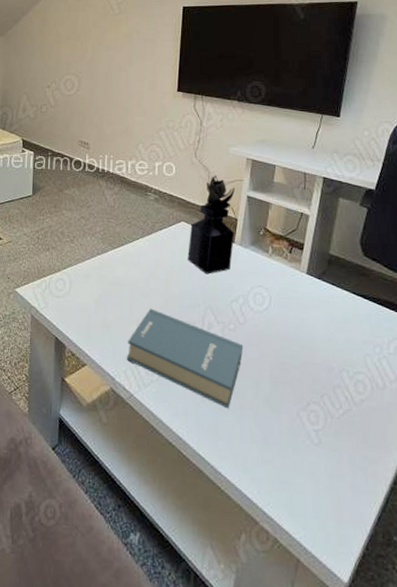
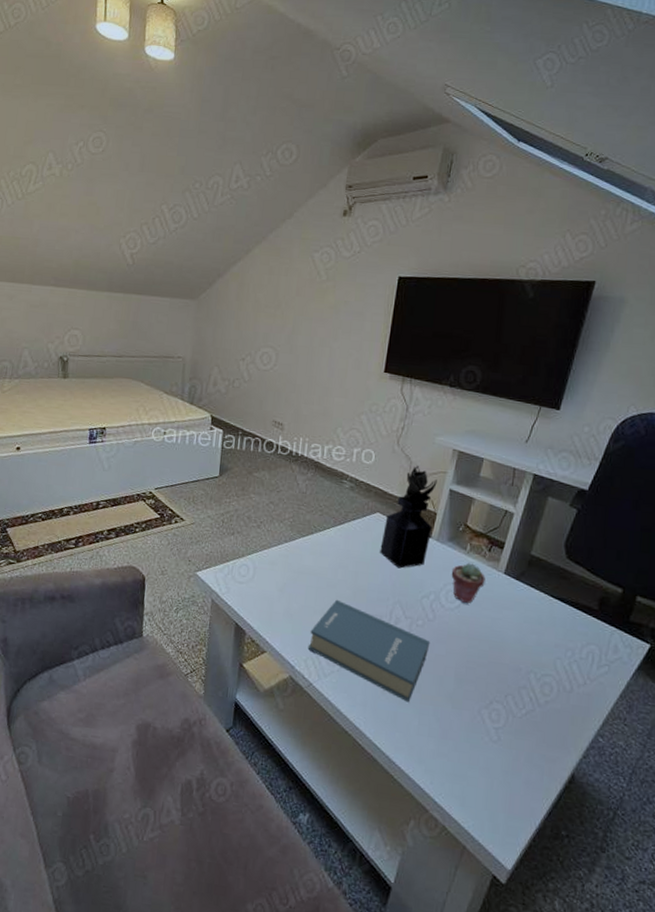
potted succulent: none [257,265,290,305] -> present [451,563,486,603]

